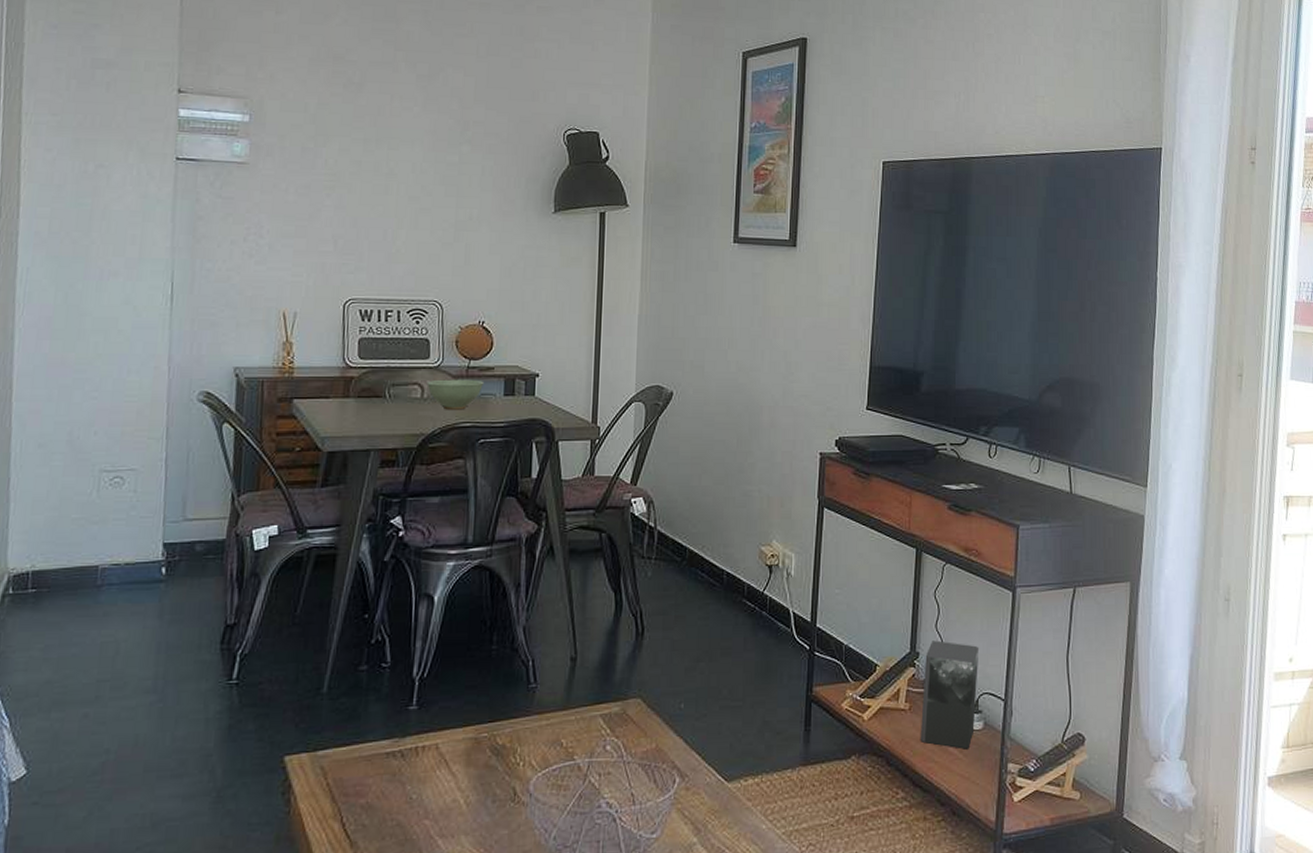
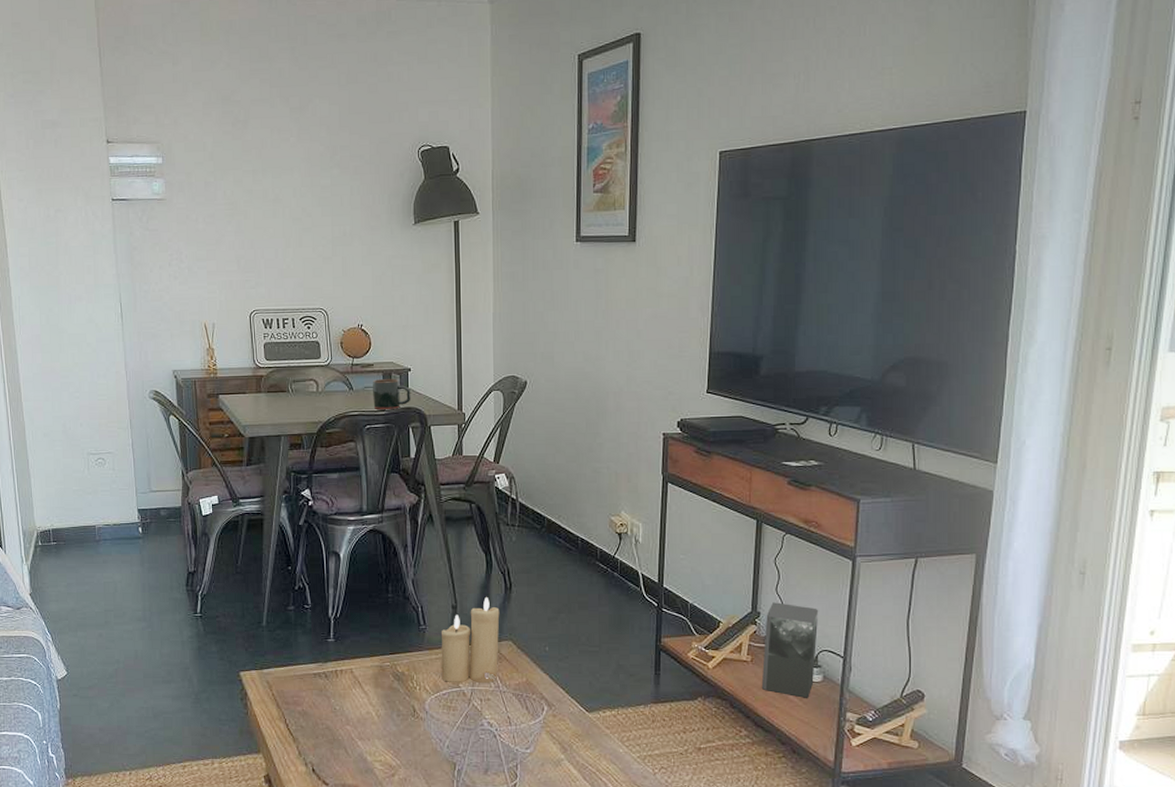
bowl: present [426,379,485,410] -> none [320,375,367,401]
mug: none [490,385,538,420] -> present [372,379,411,409]
candle: none [551,646,628,756] -> present [440,597,500,684]

